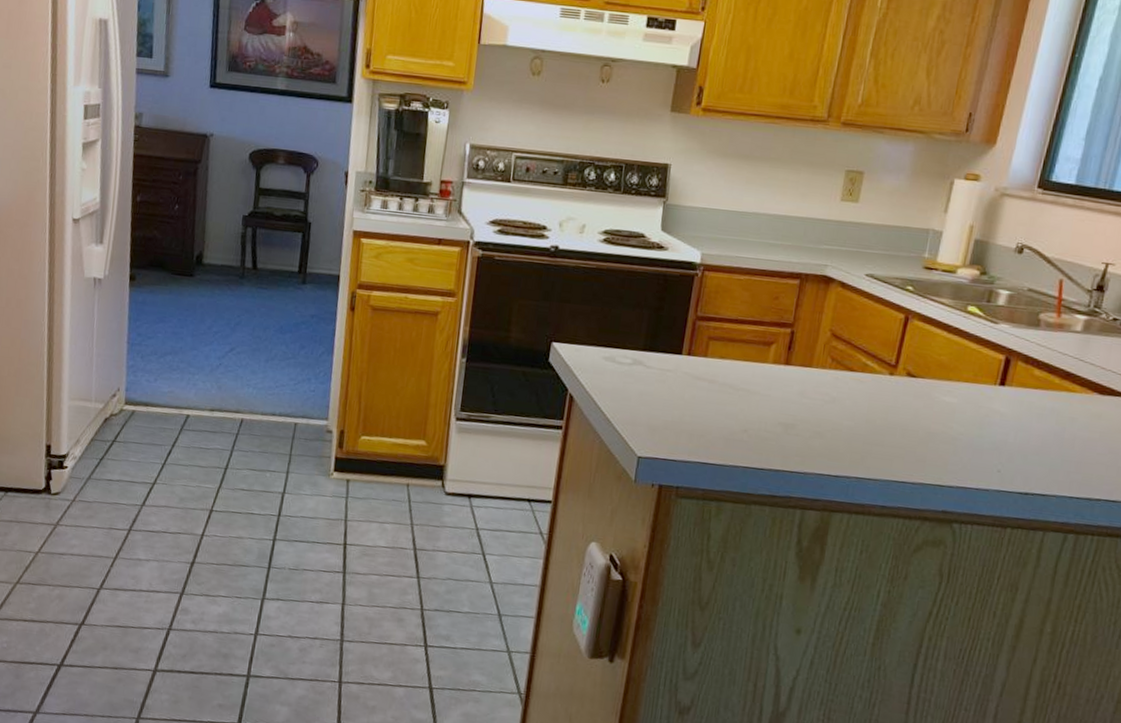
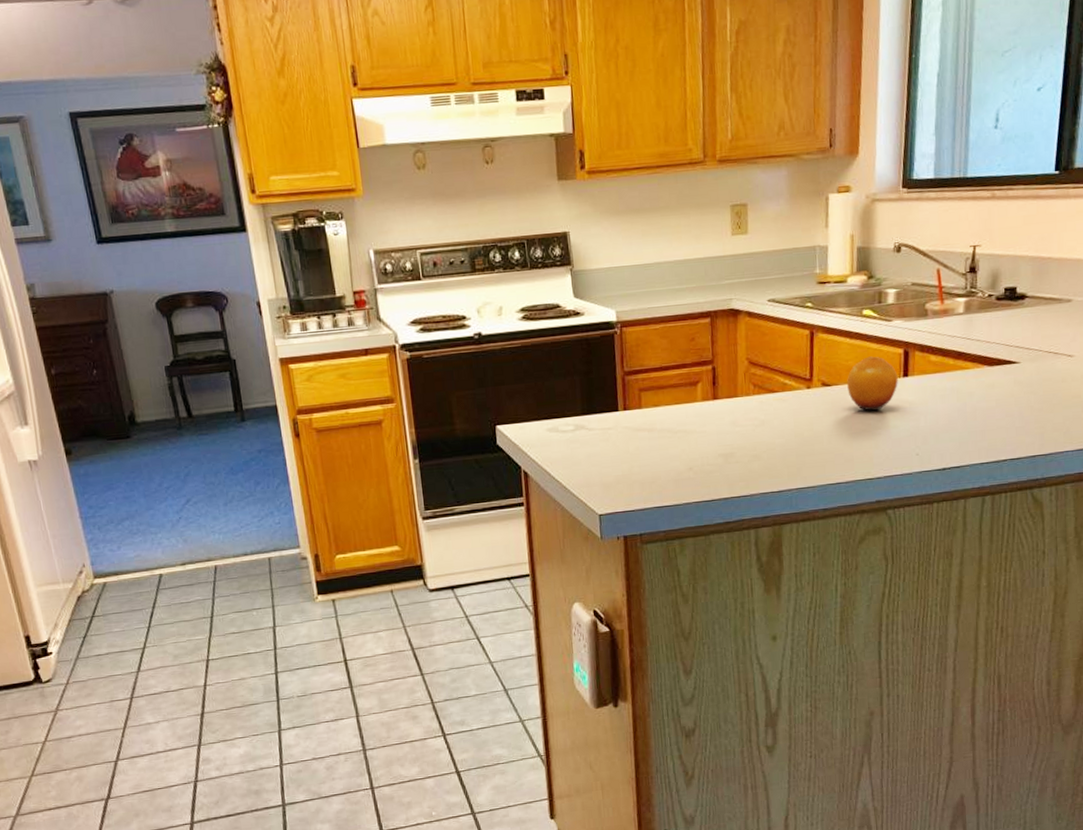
fruit: none [934,355,994,415] -> present [847,356,898,411]

